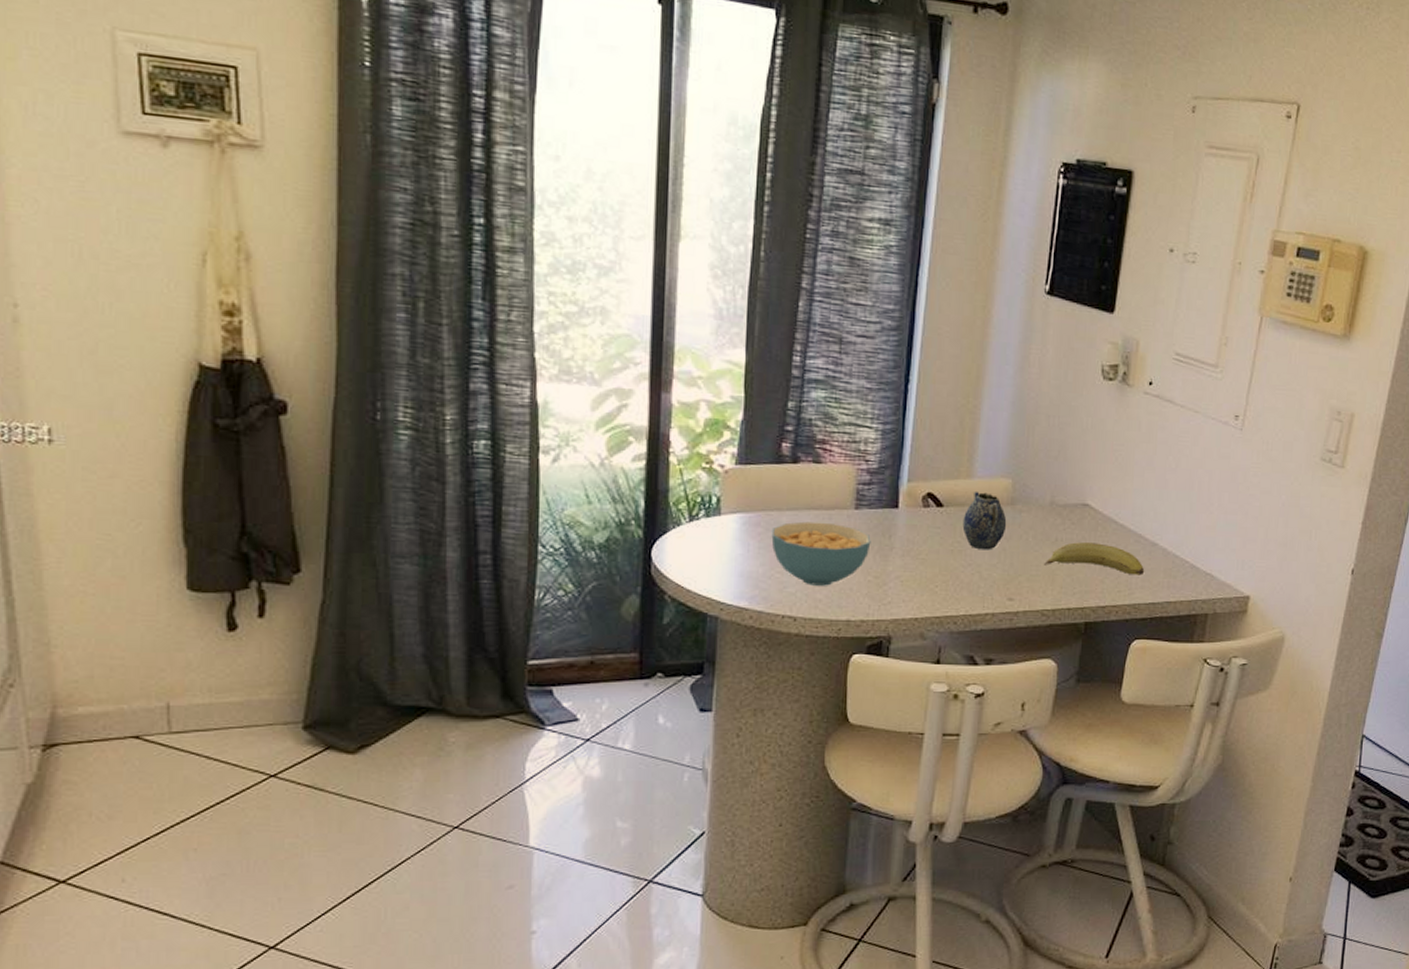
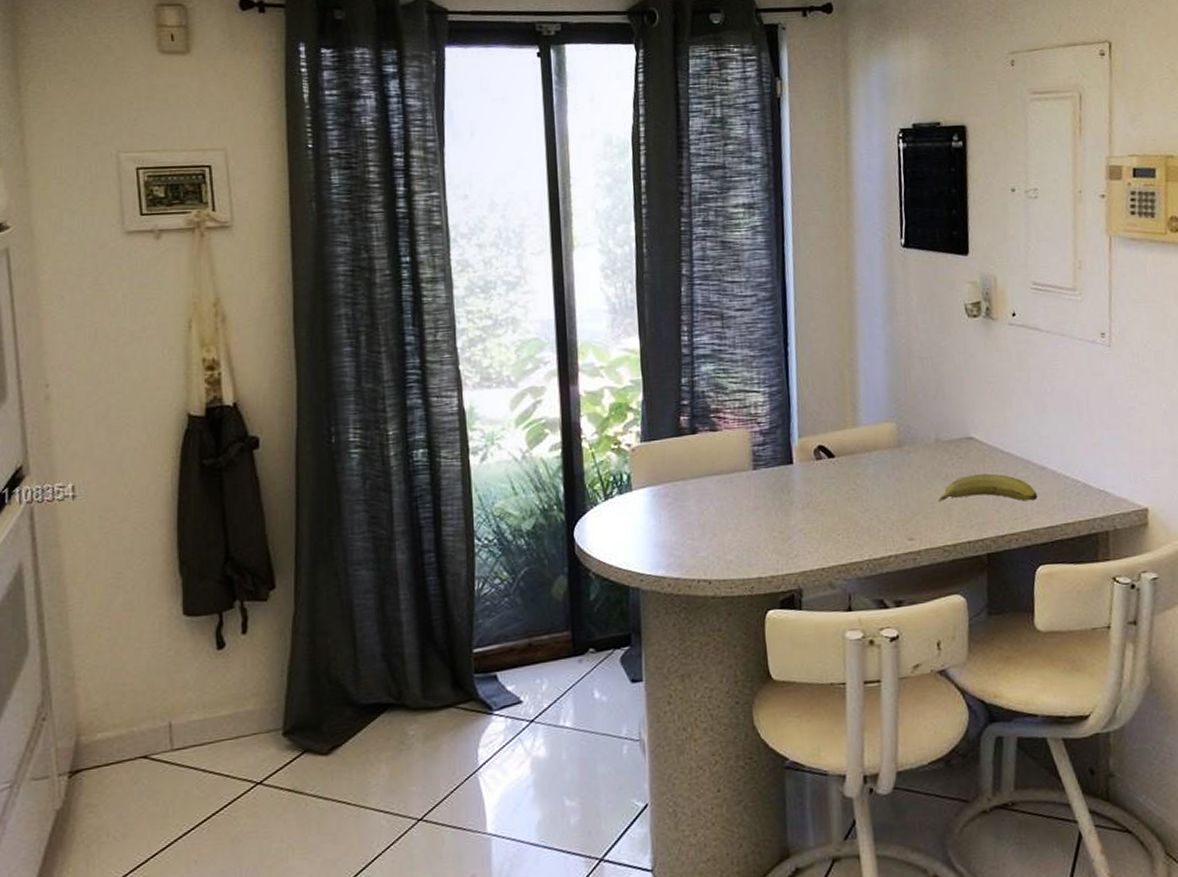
cereal bowl: present [771,521,871,586] -> none [679,485,772,548]
teapot: present [962,491,1007,550] -> none [854,438,897,494]

